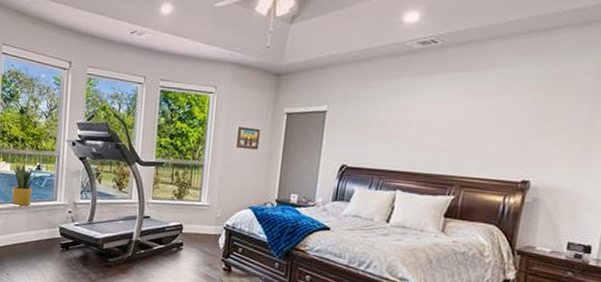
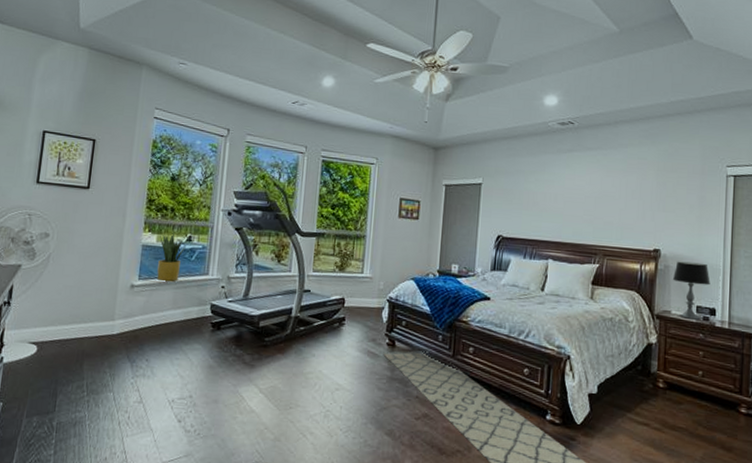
table lamp: none [541,193,589,258] -> present [672,261,710,321]

